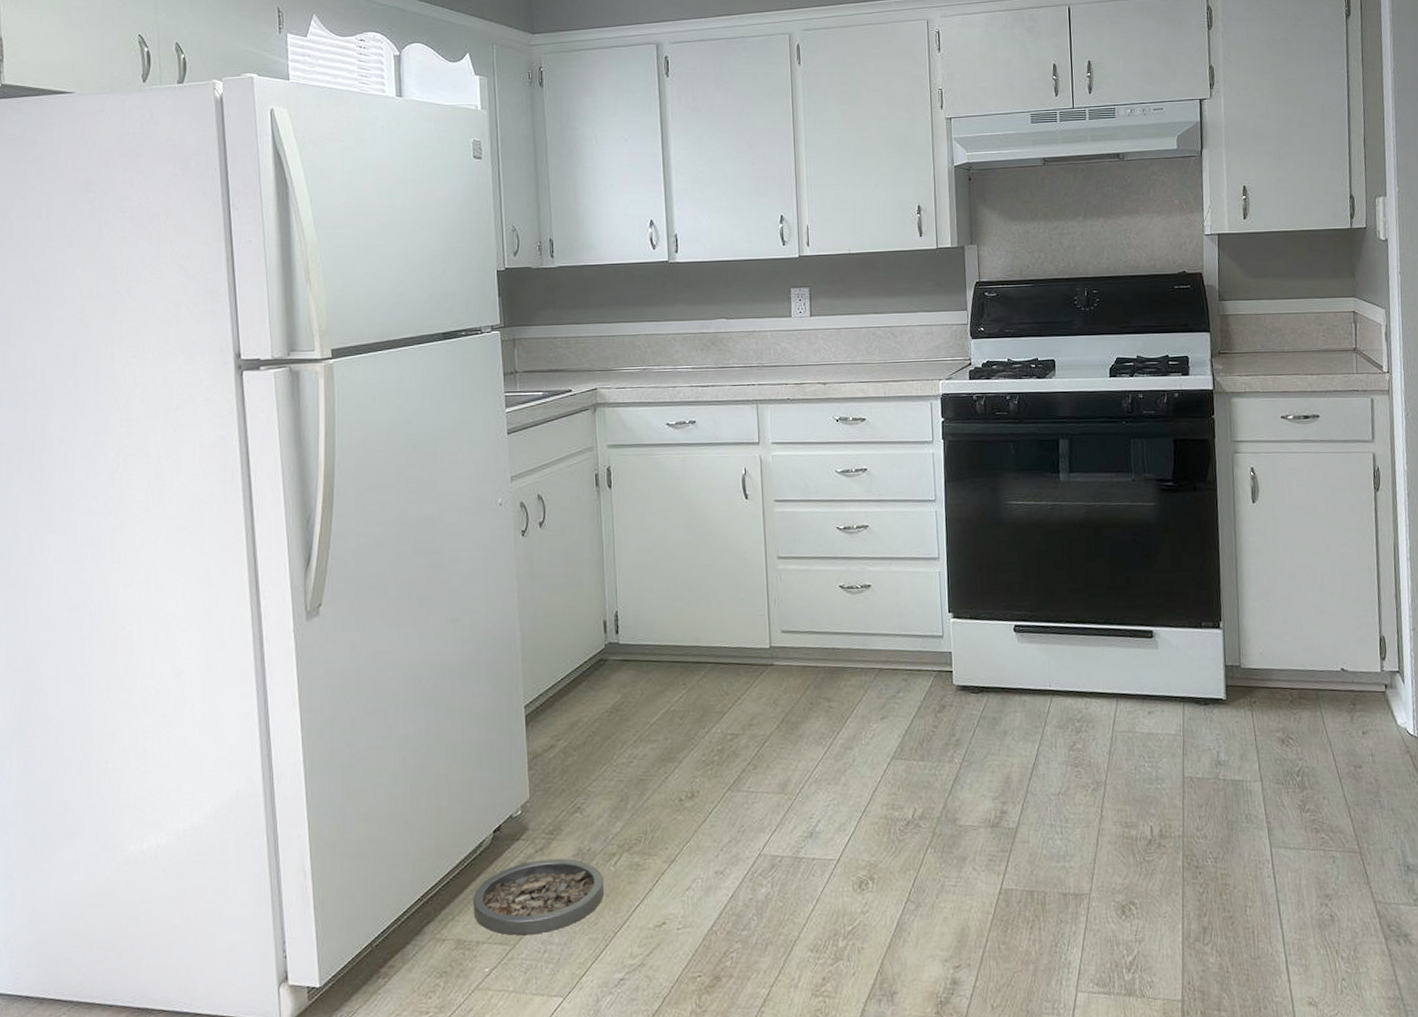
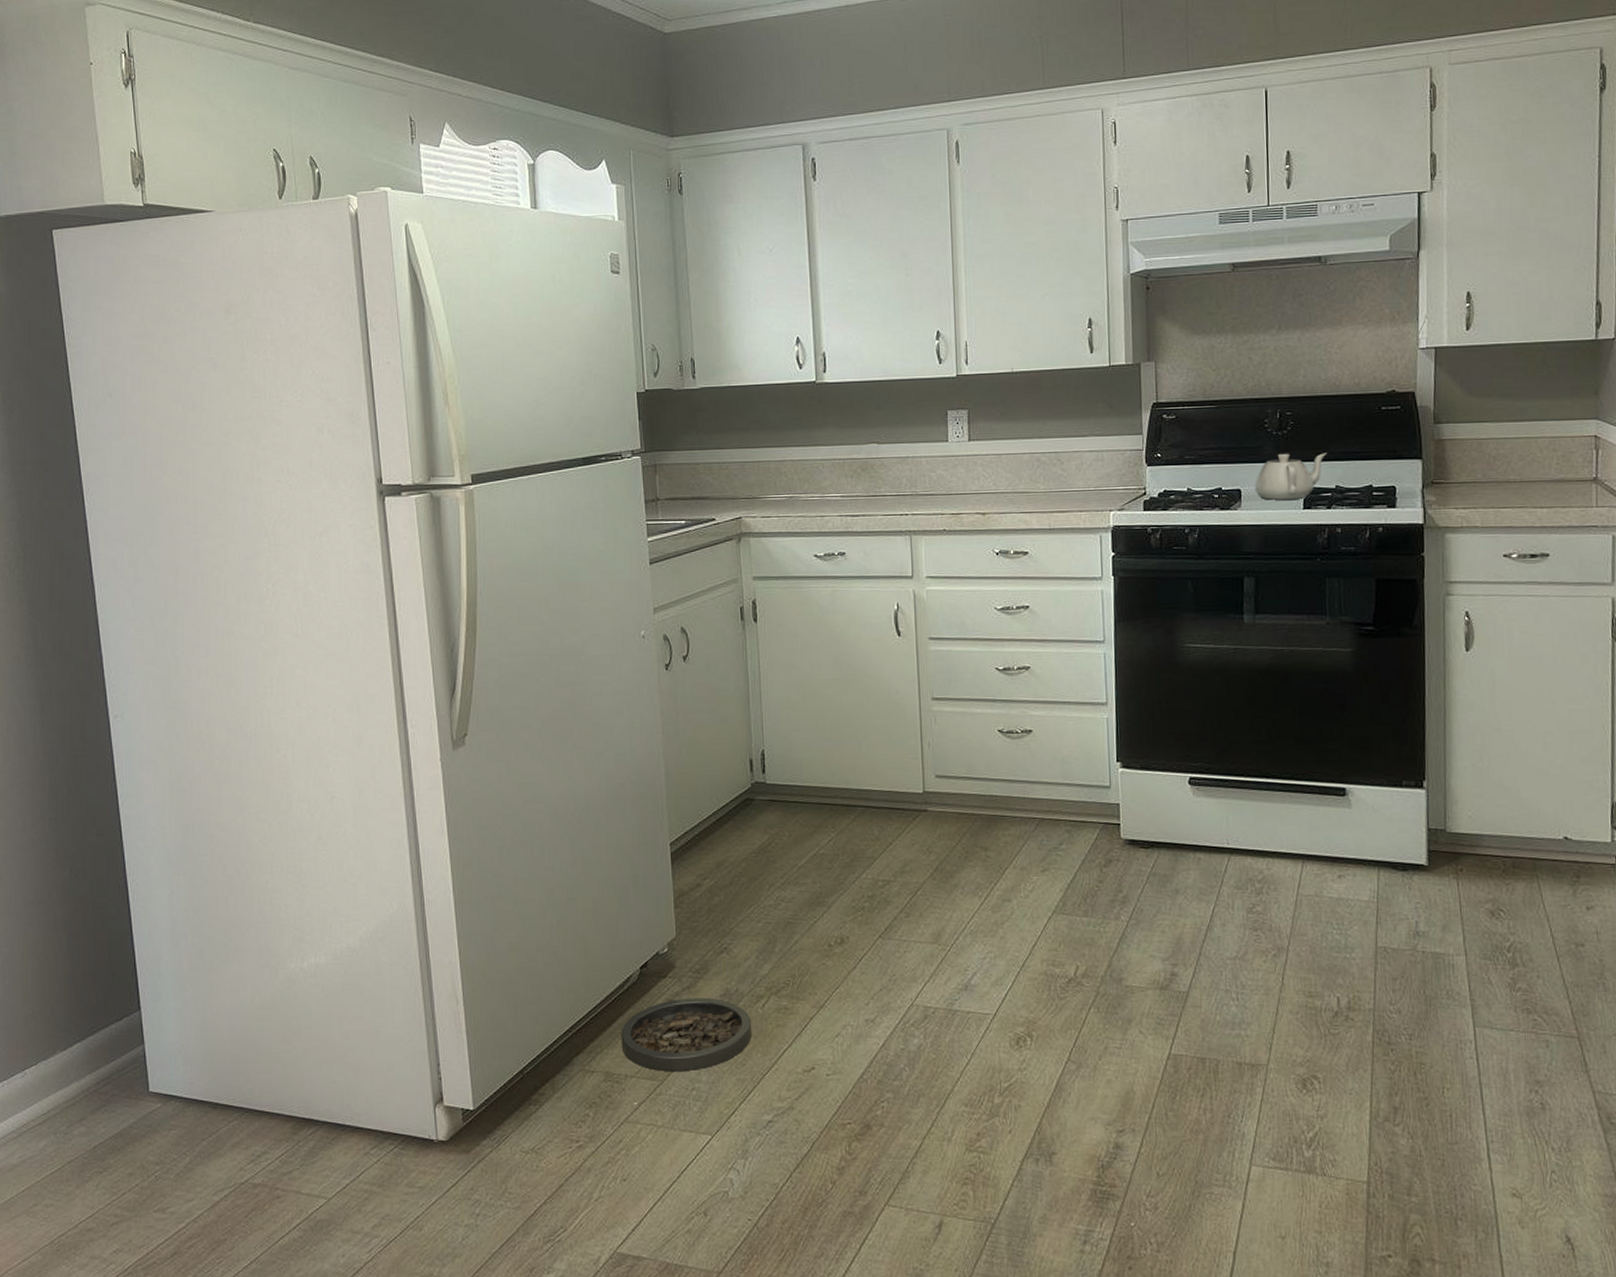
teapot: none [1066,326,1130,369] -> present [1254,453,1328,500]

